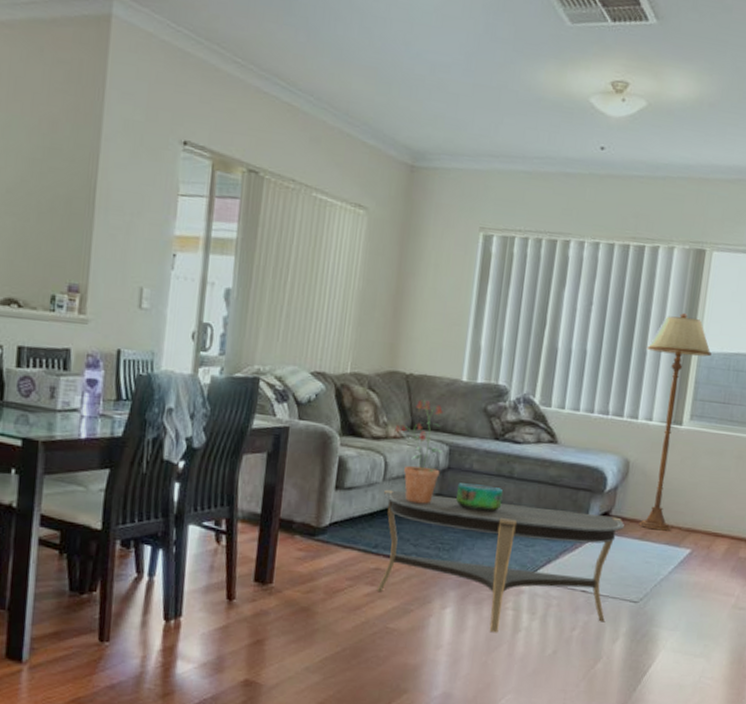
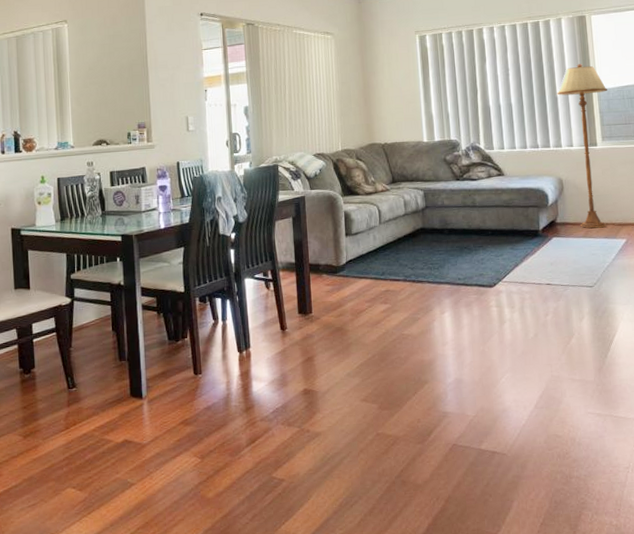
coffee table: present [377,489,624,633] -> none [382,223,570,327]
potted plant: present [394,400,444,504] -> none [381,160,420,237]
decorative bowl: present [456,483,504,512] -> none [436,215,471,235]

